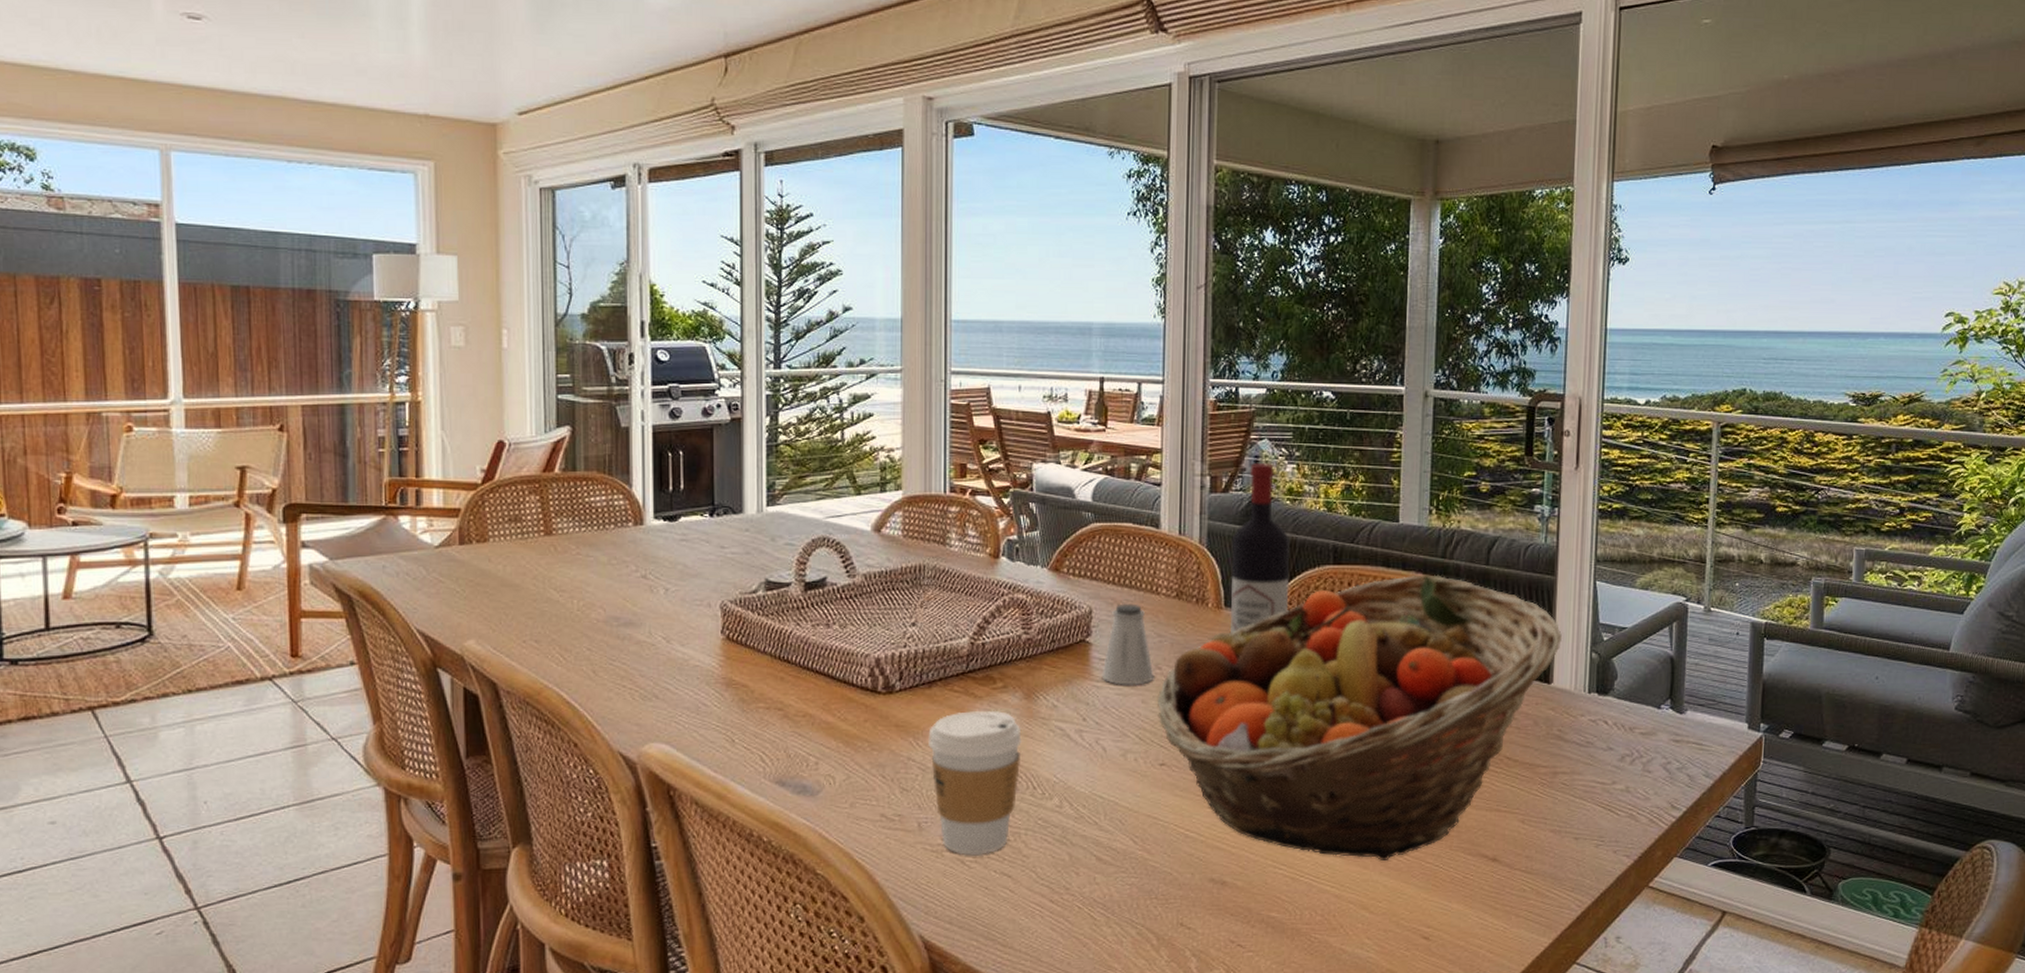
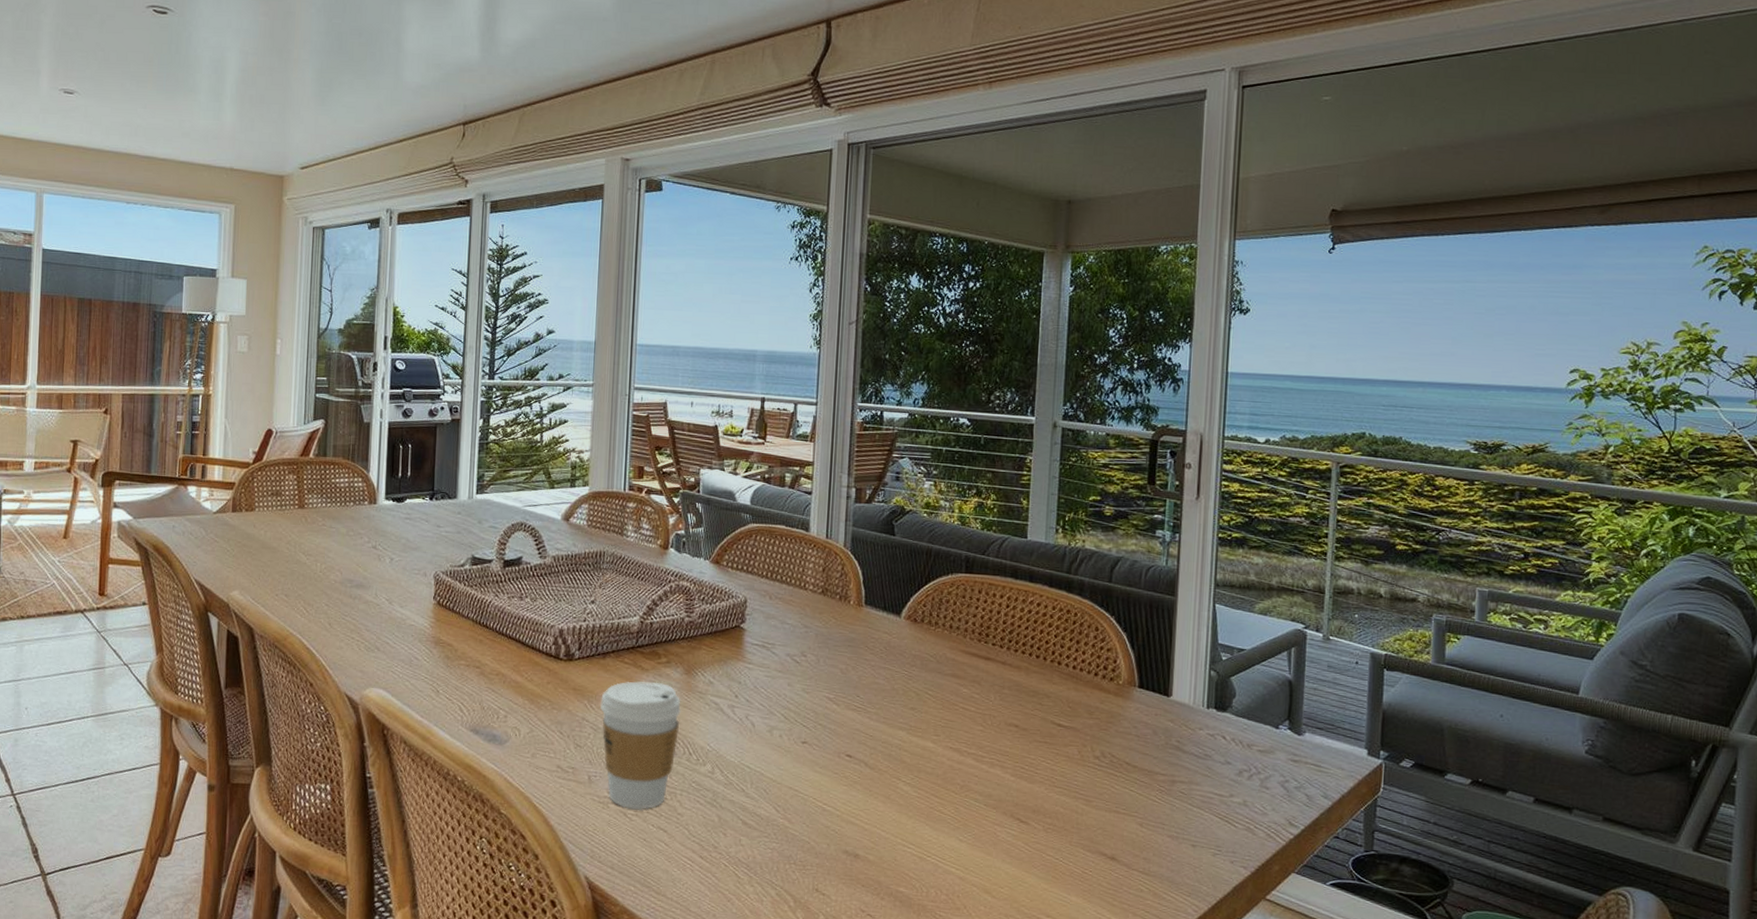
saltshaker: present [1101,603,1154,685] -> none [753,596,800,669]
fruit basket: present [1157,574,1562,860] -> none [801,587,1181,849]
wine bottle: present [1231,462,1289,633] -> none [870,478,926,629]

